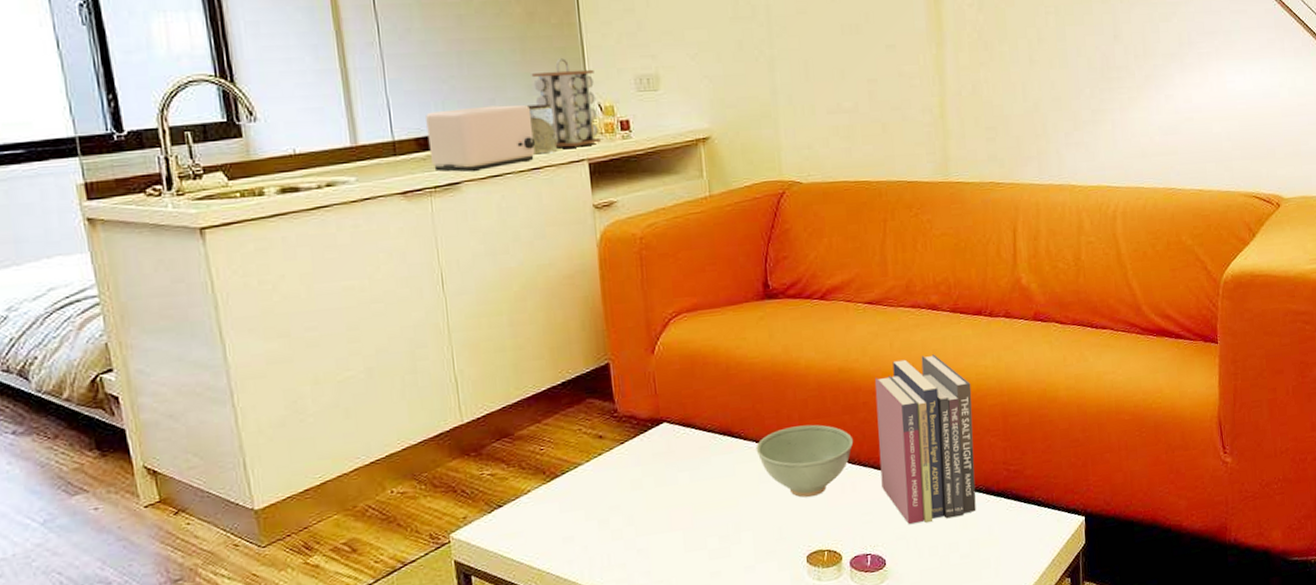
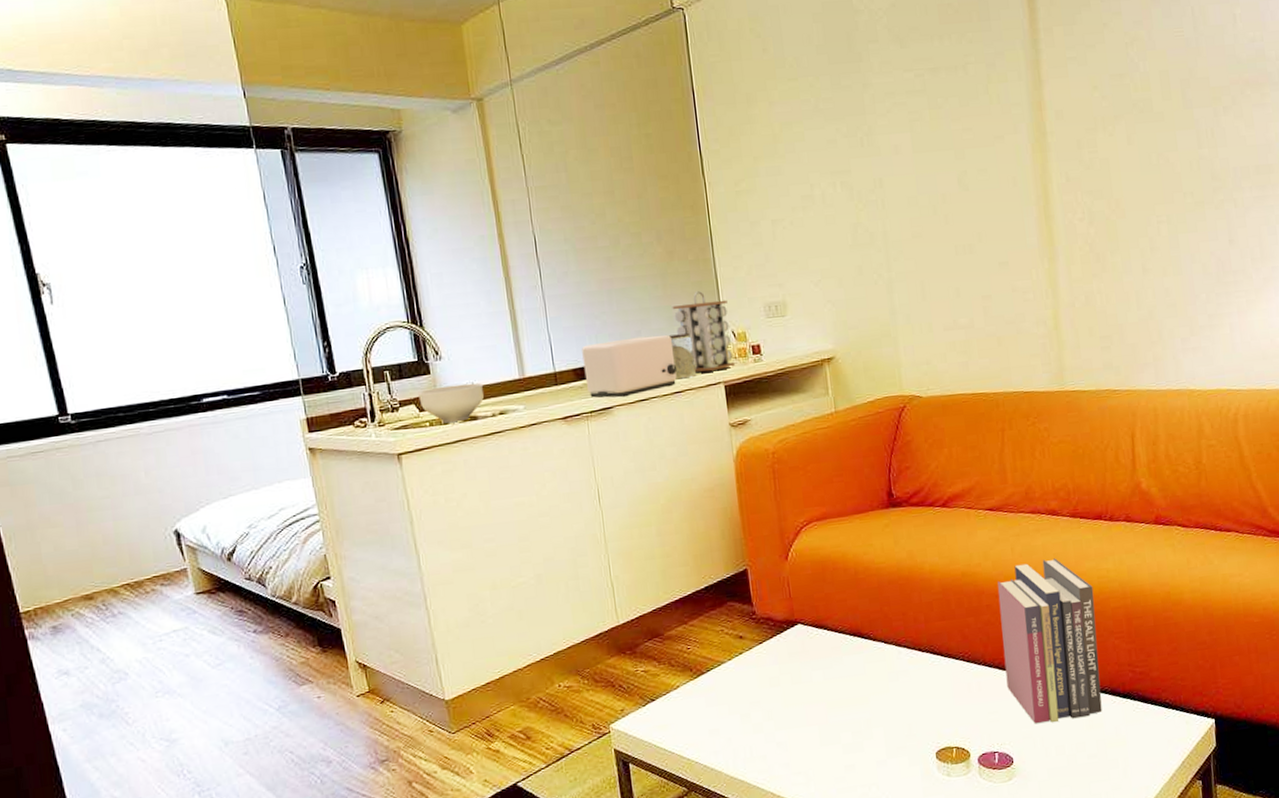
bowl: none [227,149,308,195] -> present [418,382,484,424]
bowl: present [756,424,854,498] -> none [884,626,979,696]

